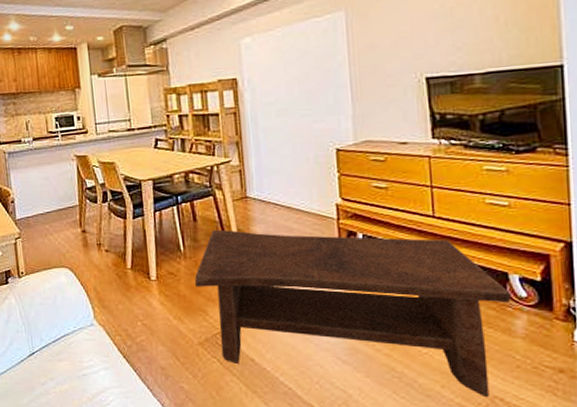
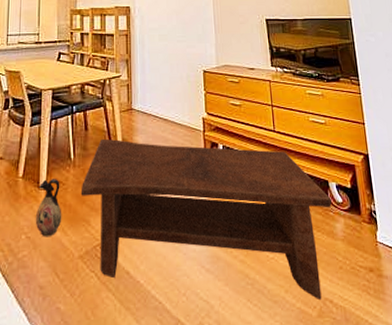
ceramic jug: none [149,270,178,325] -> present [35,179,62,237]

